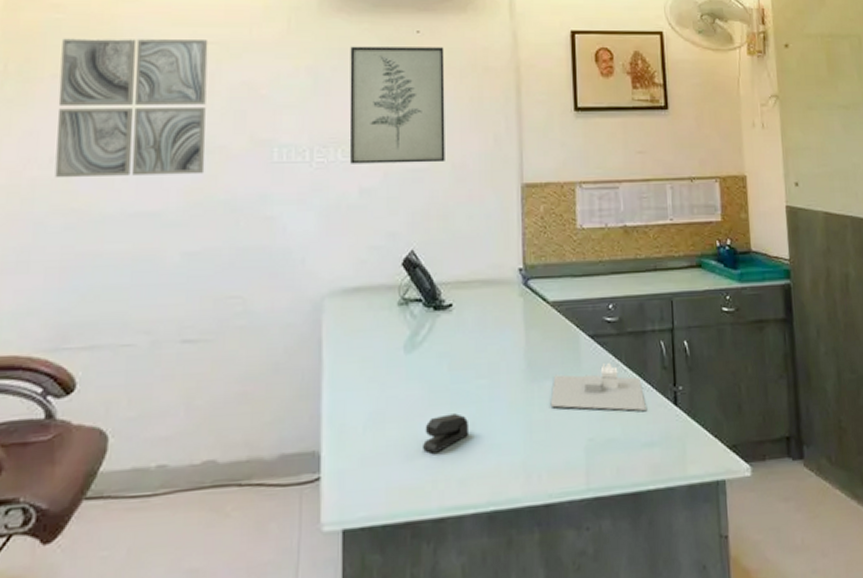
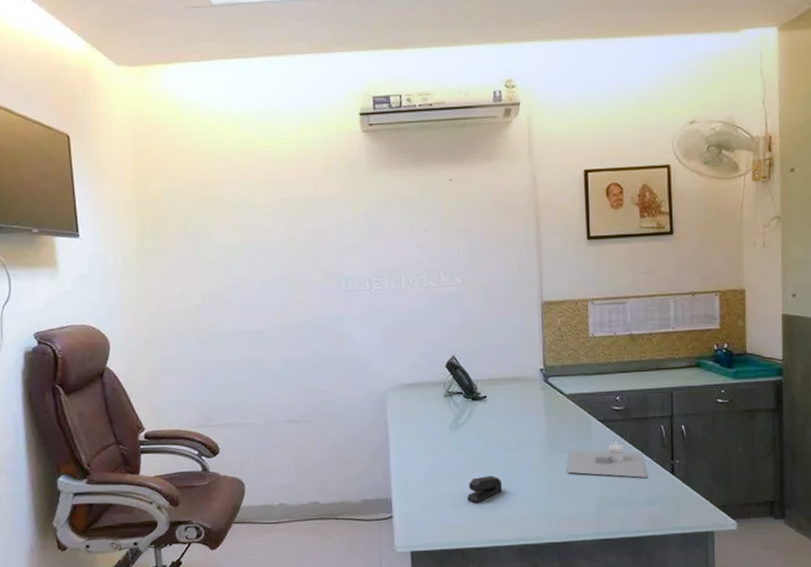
wall art: present [55,38,208,178] -> none [180,198,292,308]
wall art: present [349,46,445,164] -> none [396,192,477,290]

